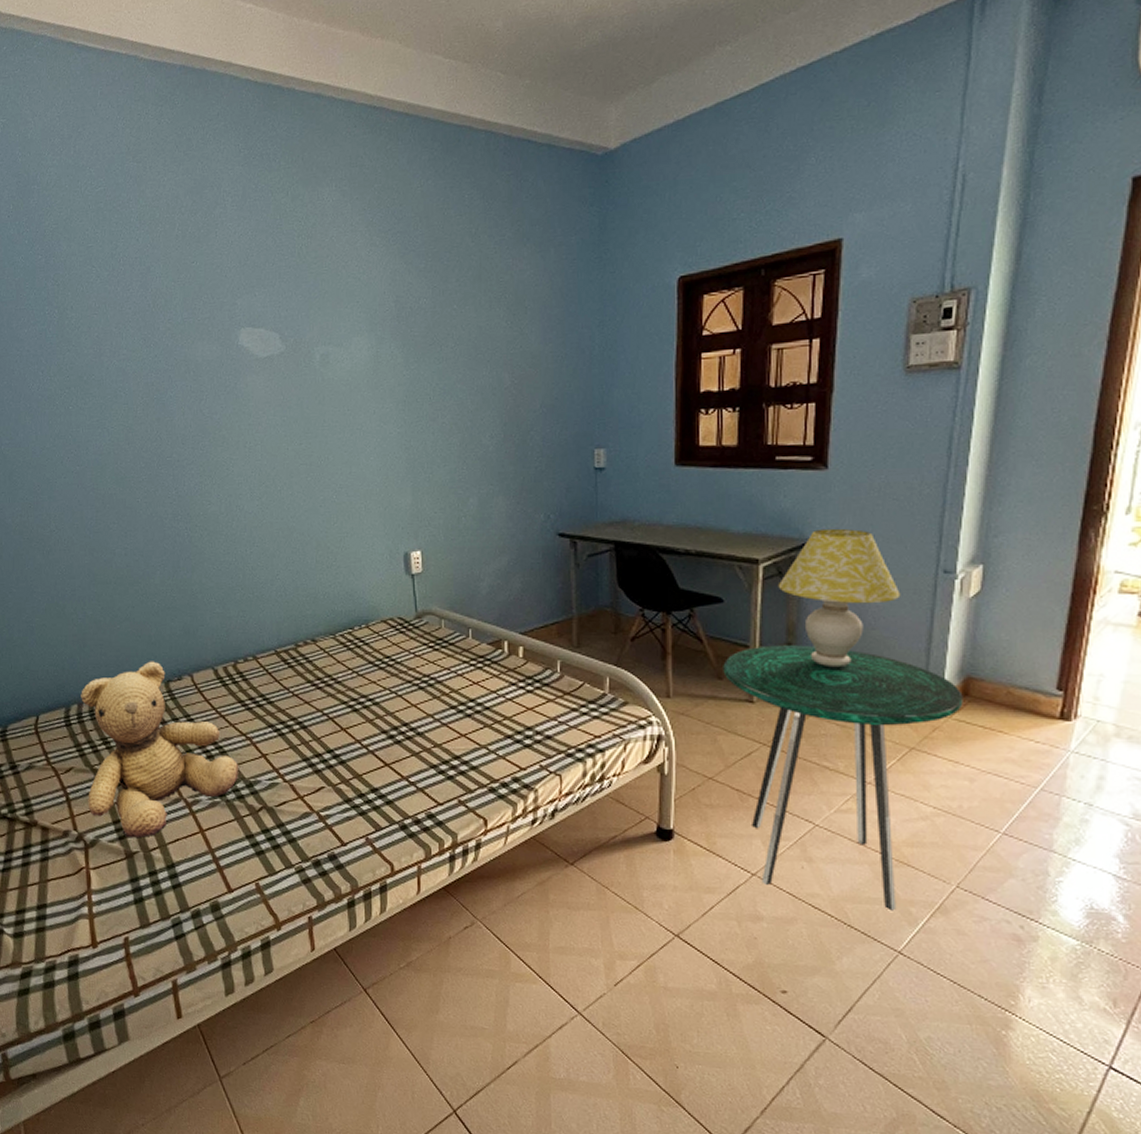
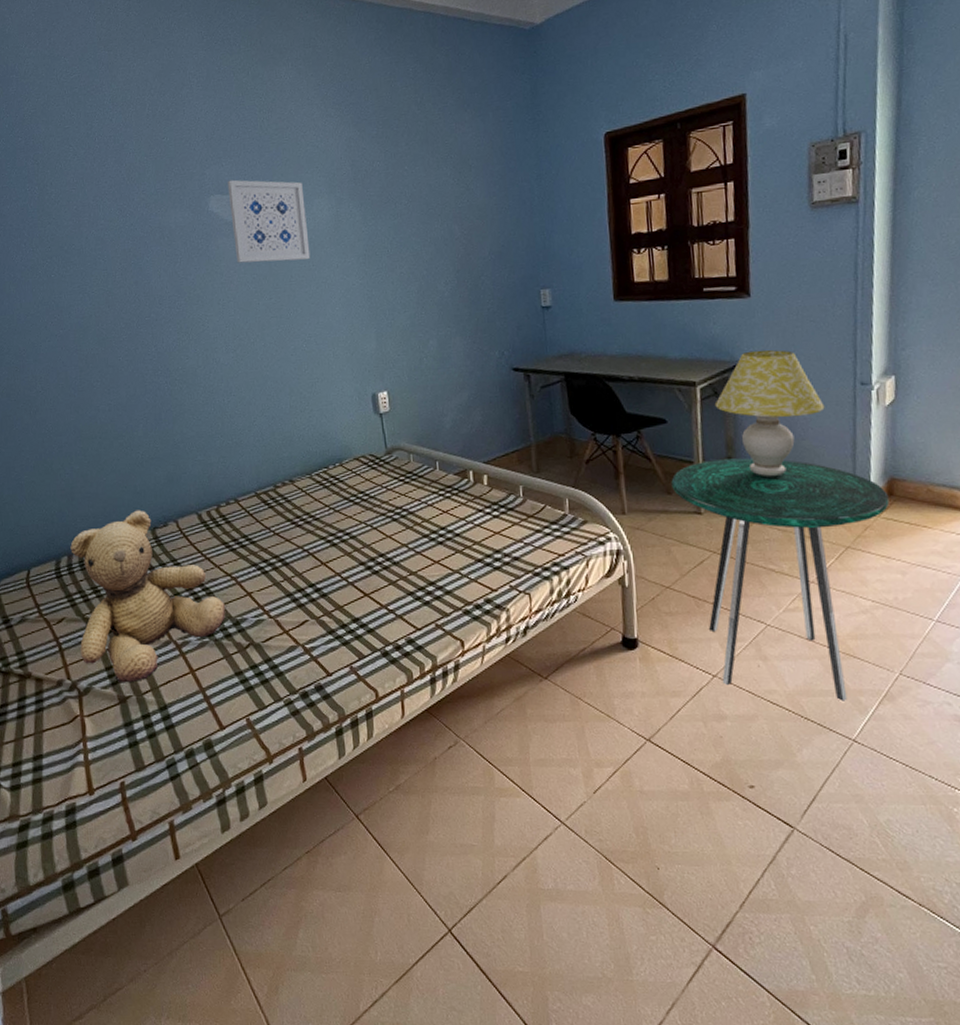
wall art: none [259,311,346,404] -> present [227,179,311,263]

